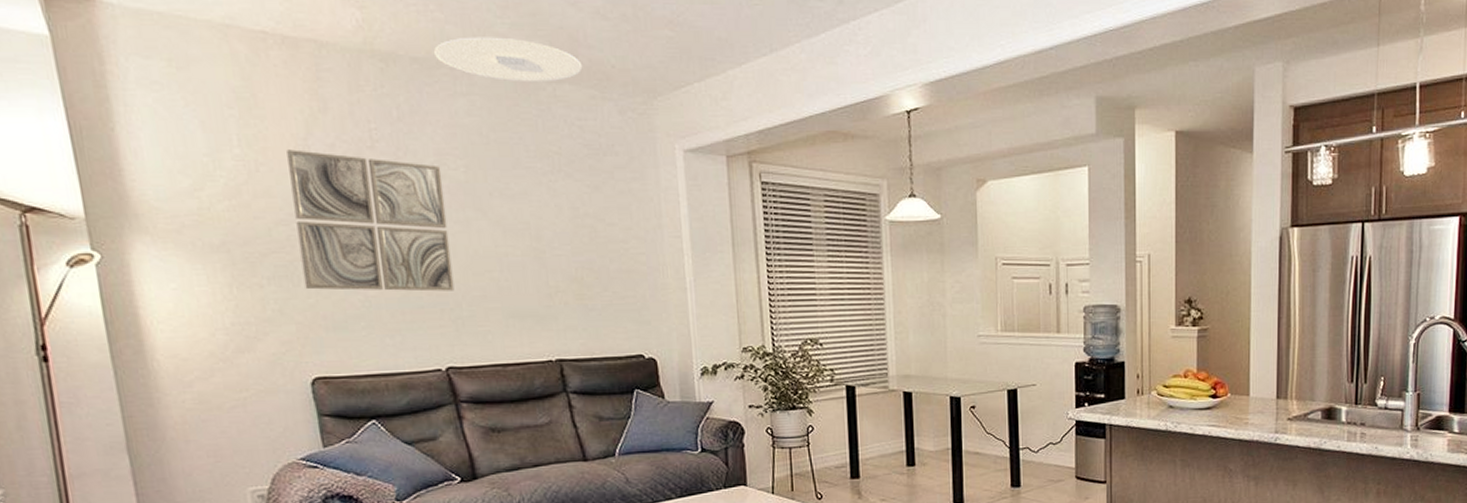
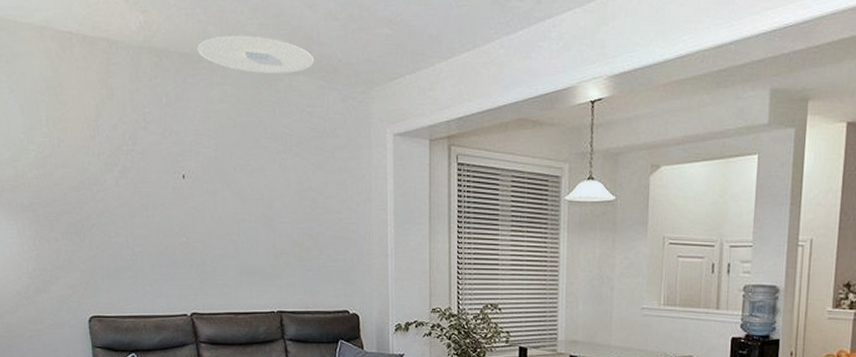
wall art: present [286,149,455,292] -> none [81,129,201,250]

